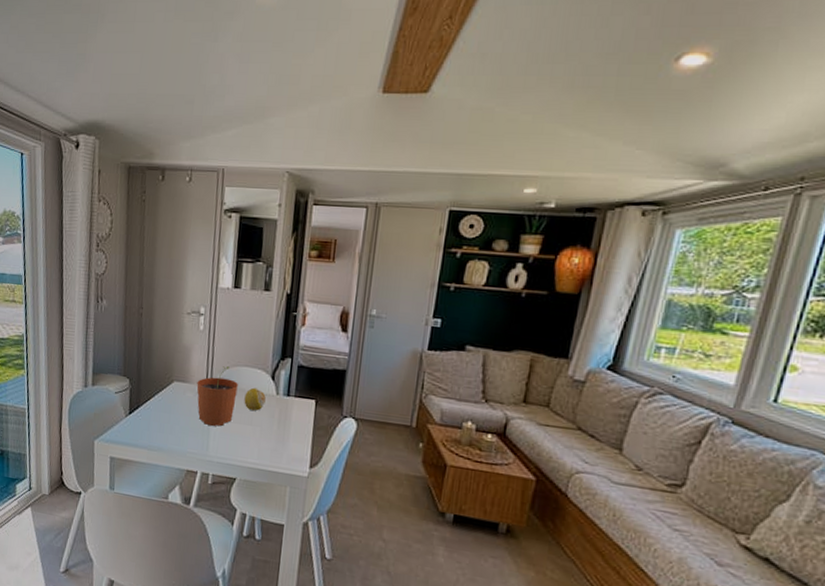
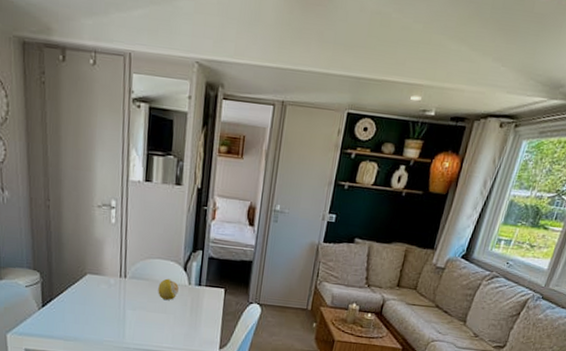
plant pot: present [196,366,238,427] -> none [110,259,152,316]

